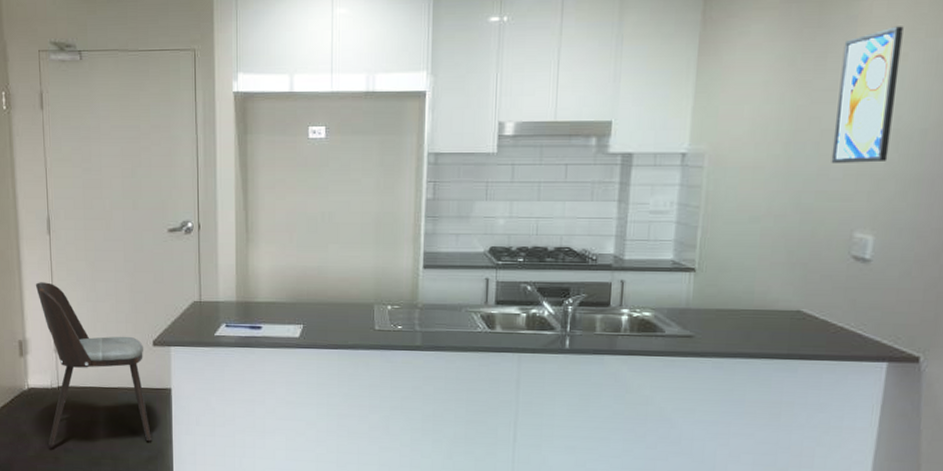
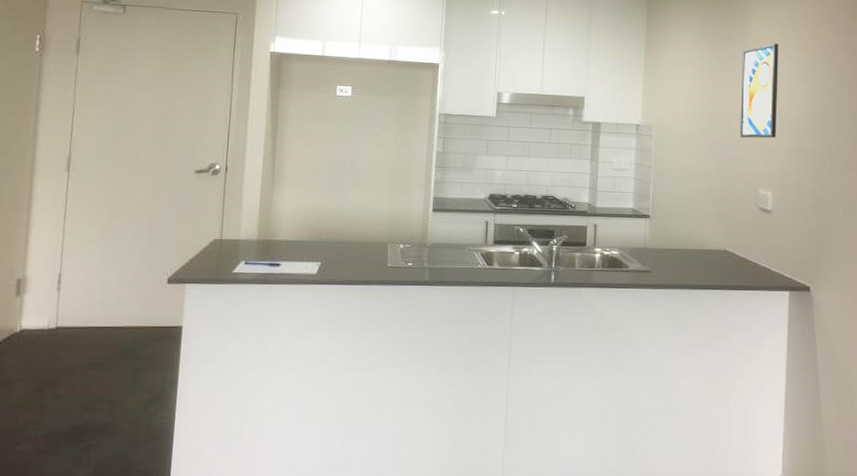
dining chair: present [35,282,151,446] -> none [36,219,158,392]

